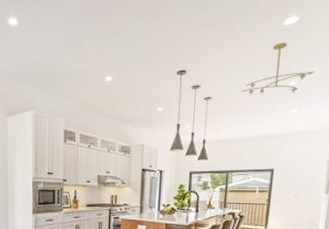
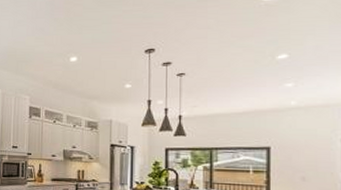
ceiling light fixture: present [242,42,315,95] -> none [220,17,310,70]

